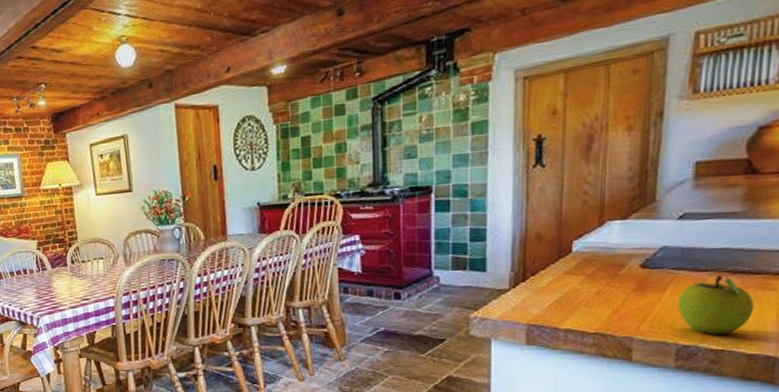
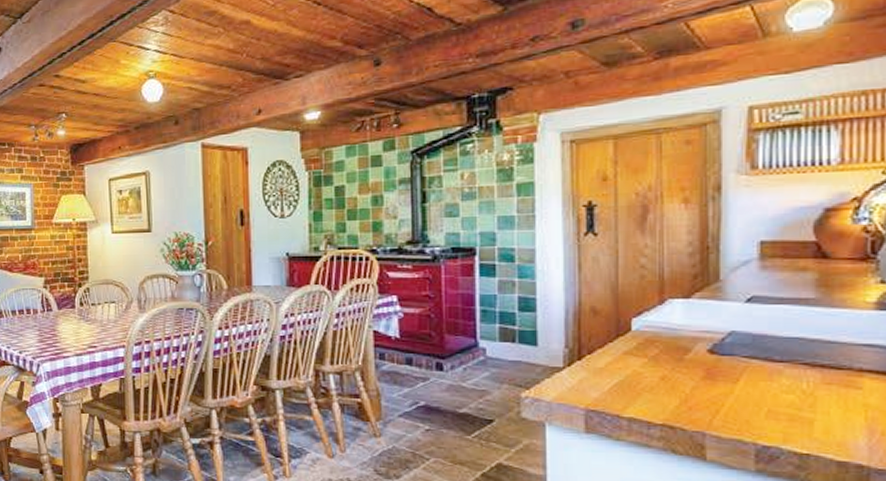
fruit: present [677,275,754,335] -> none [752,368,838,436]

